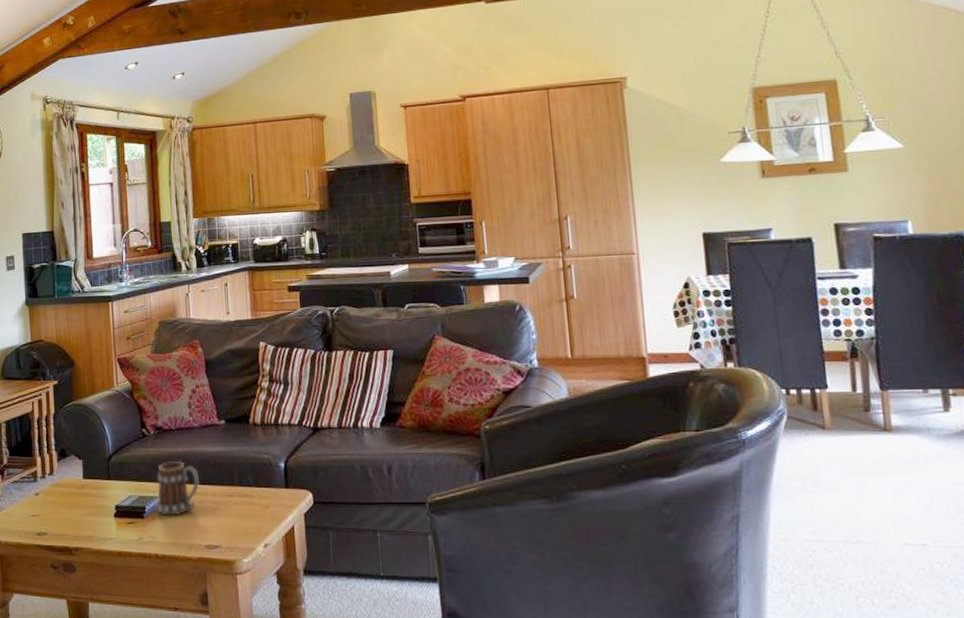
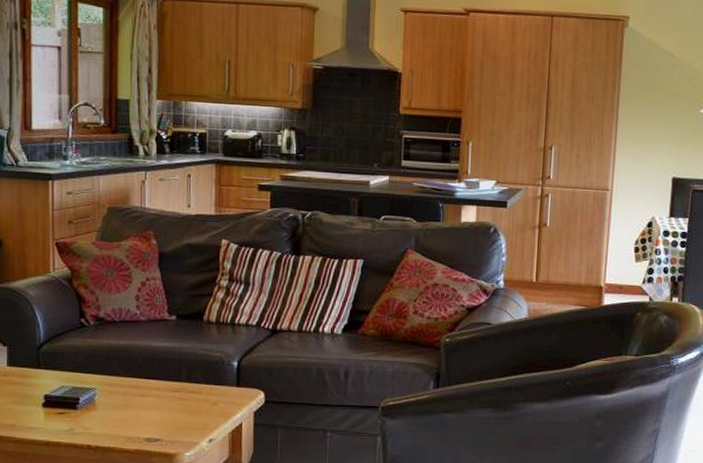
mug: present [157,460,199,516] -> none [93,353,143,408]

